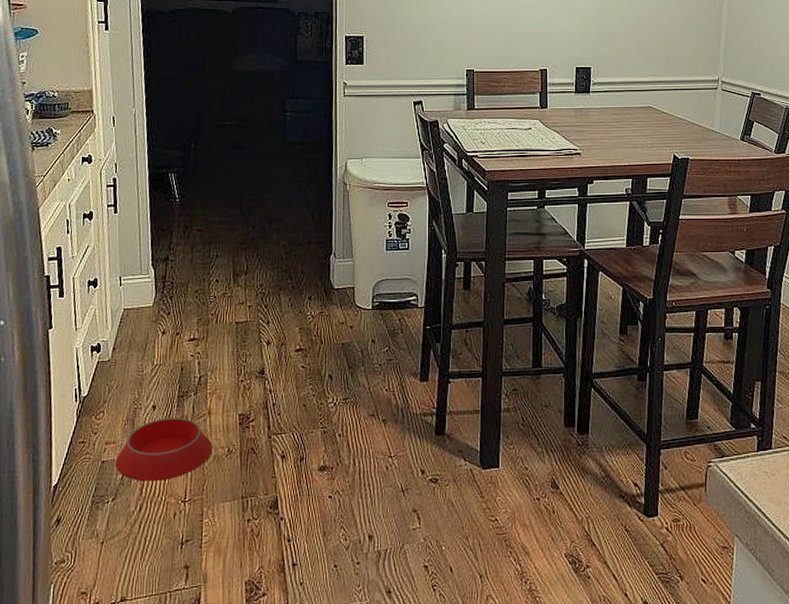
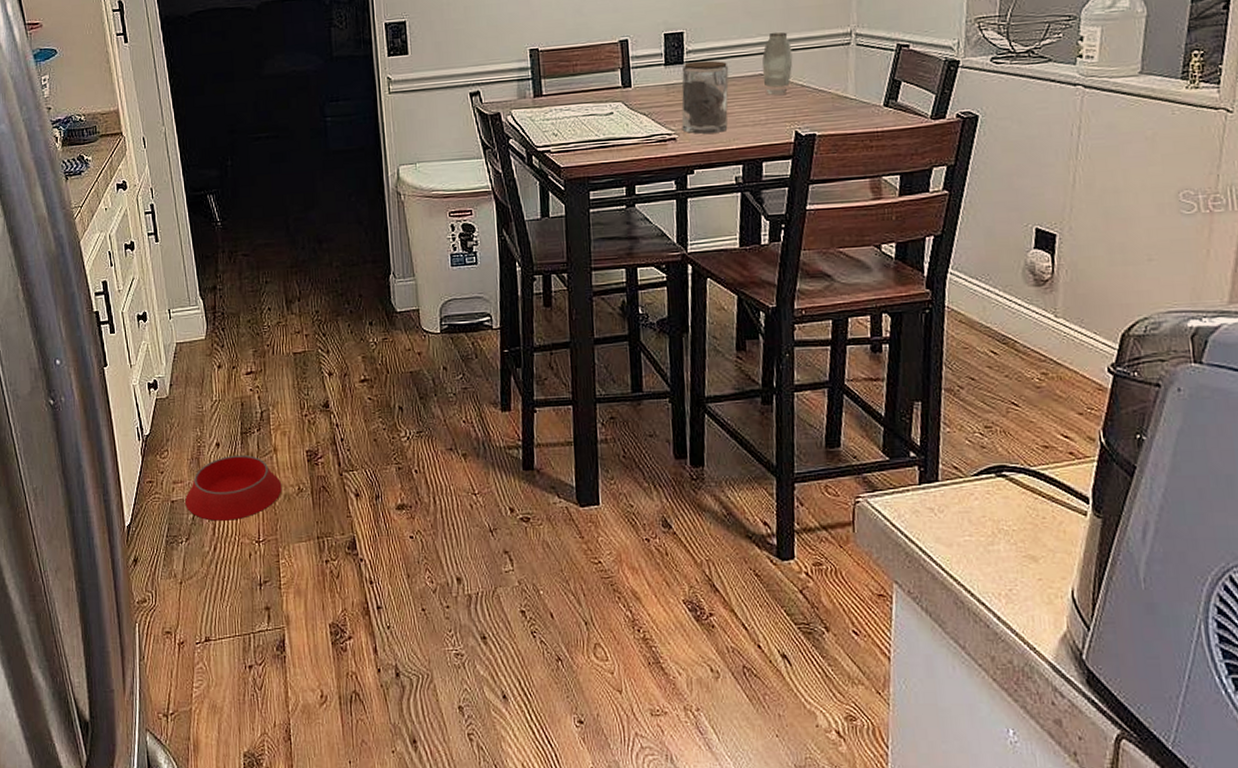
jar: none [585,92,625,151] -> present [681,60,729,134]
vase: none [650,74,674,125] -> present [762,32,793,96]

